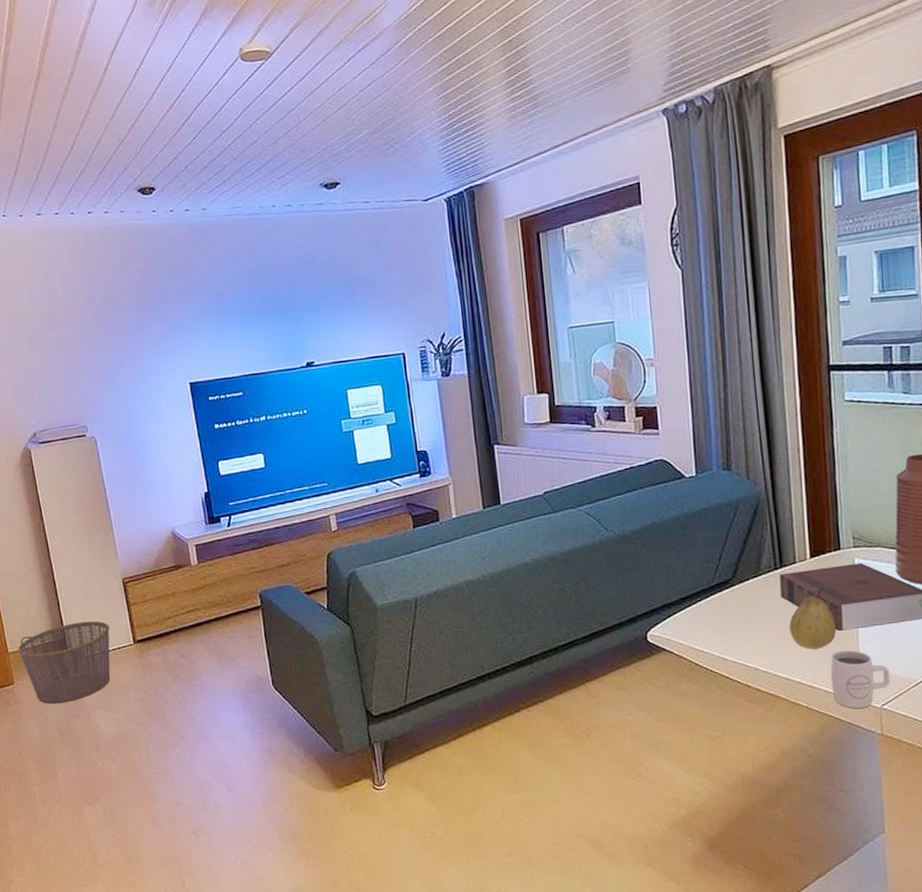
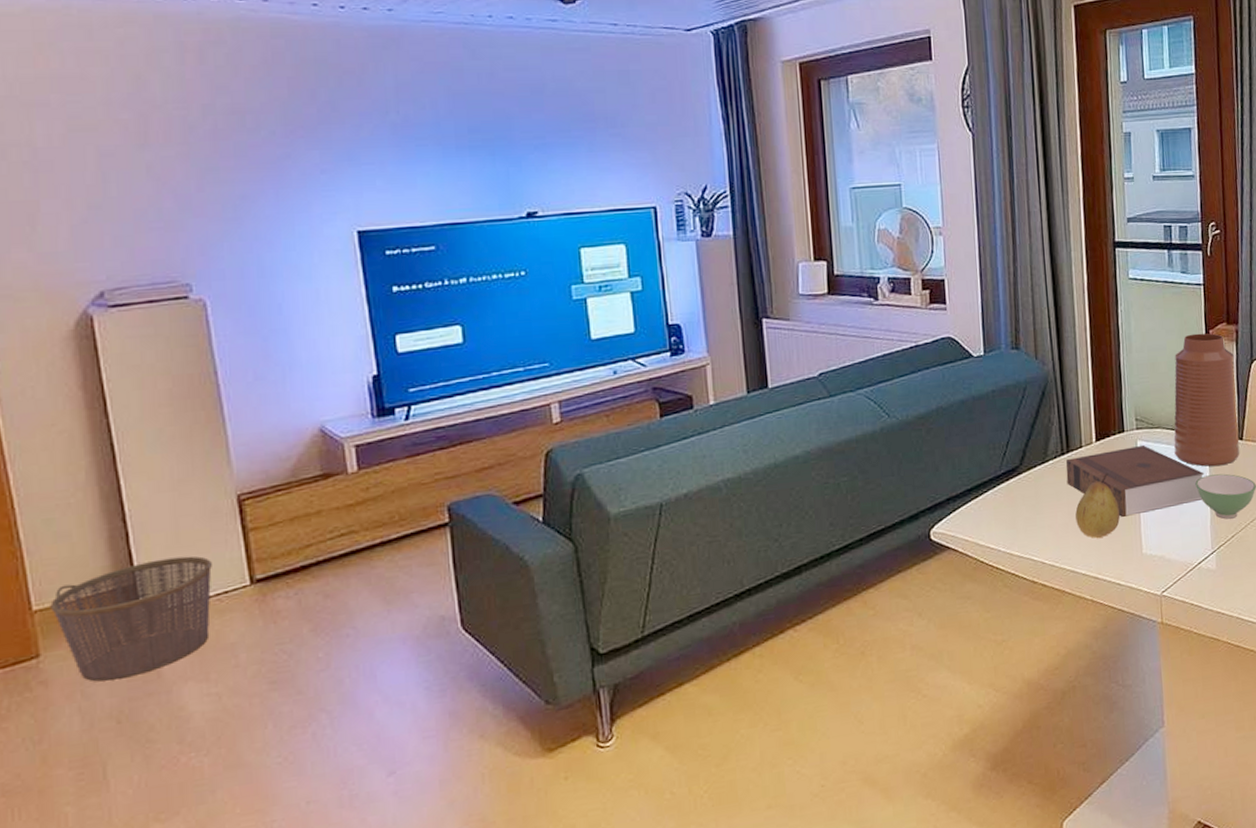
mug: present [830,649,891,709] -> none [1114,536,1170,598]

